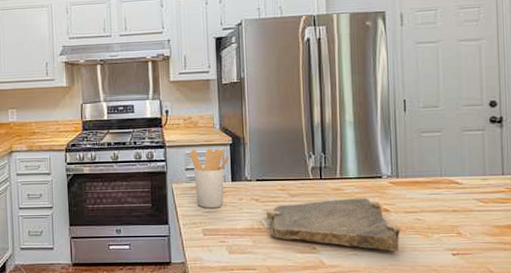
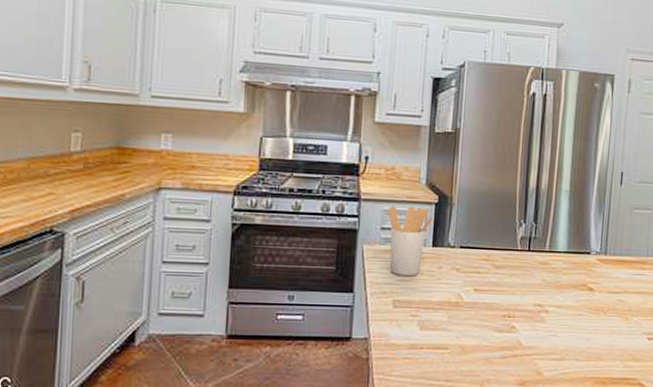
cutting board: present [266,198,401,251] -> none [466,274,603,333]

